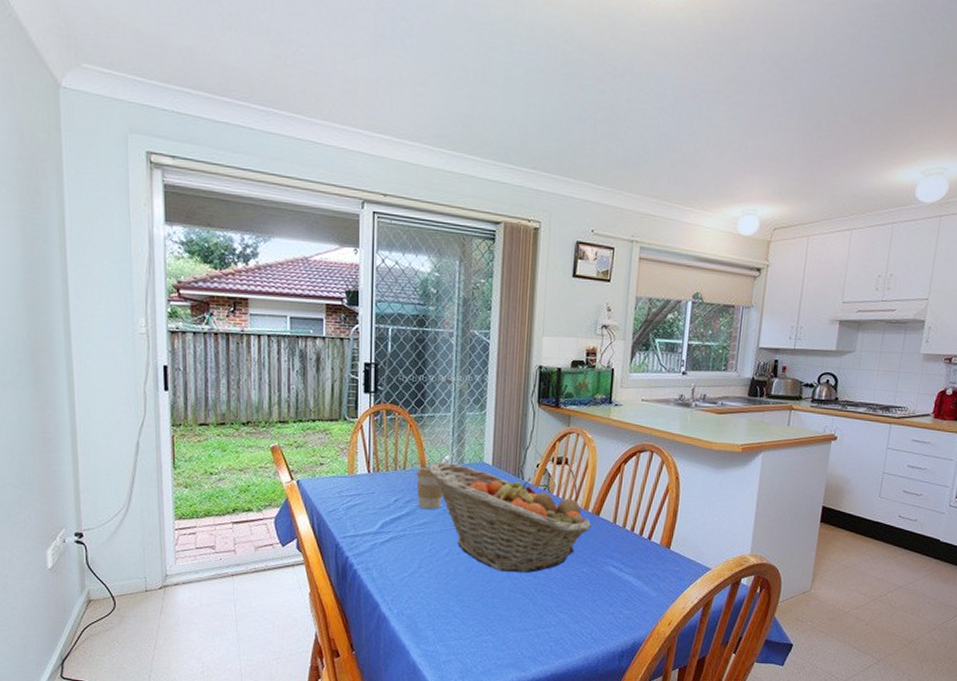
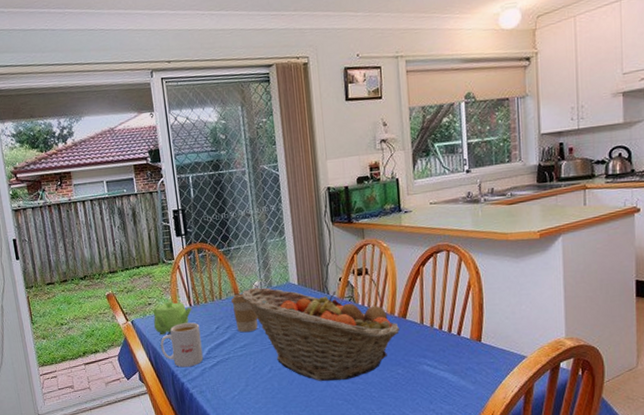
teapot: none [324,464,369,501] -> present [153,301,192,335]
mug: none [327,490,376,540] -> present [160,322,204,368]

